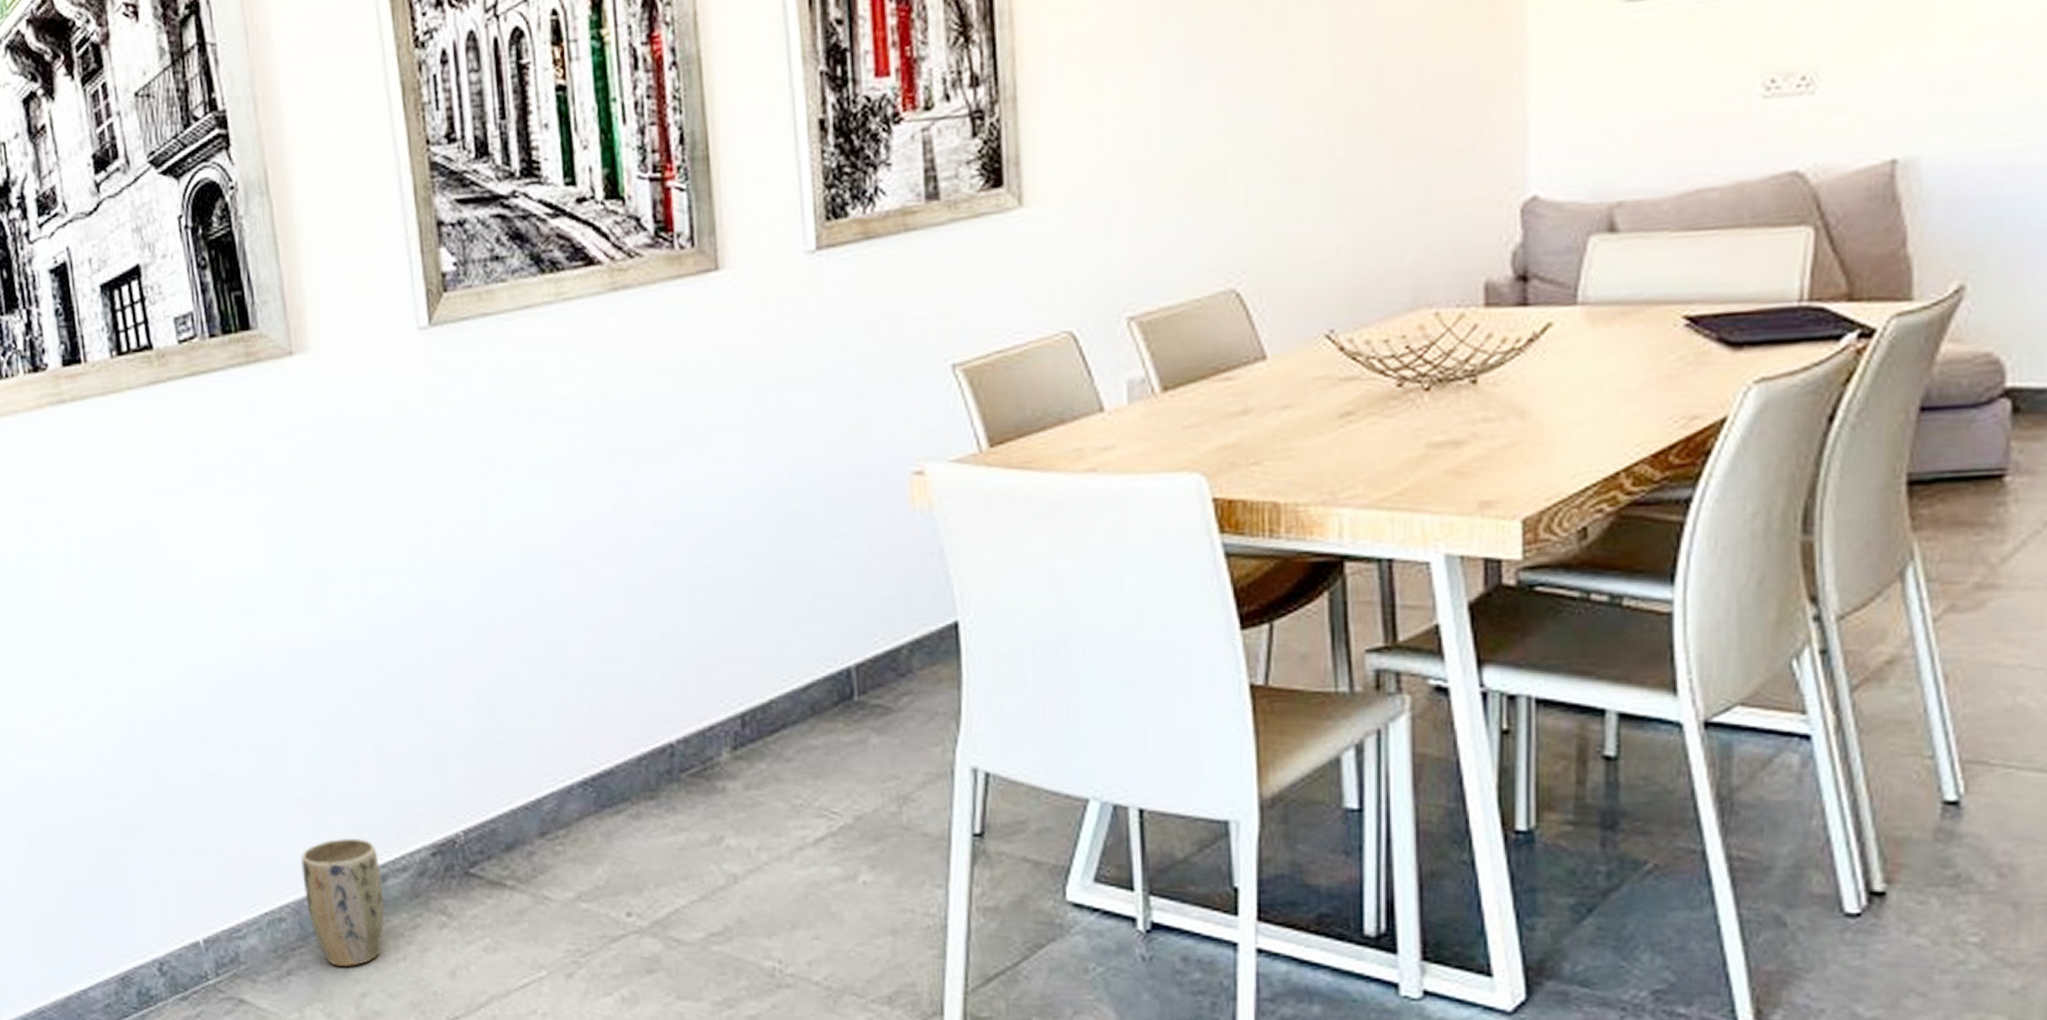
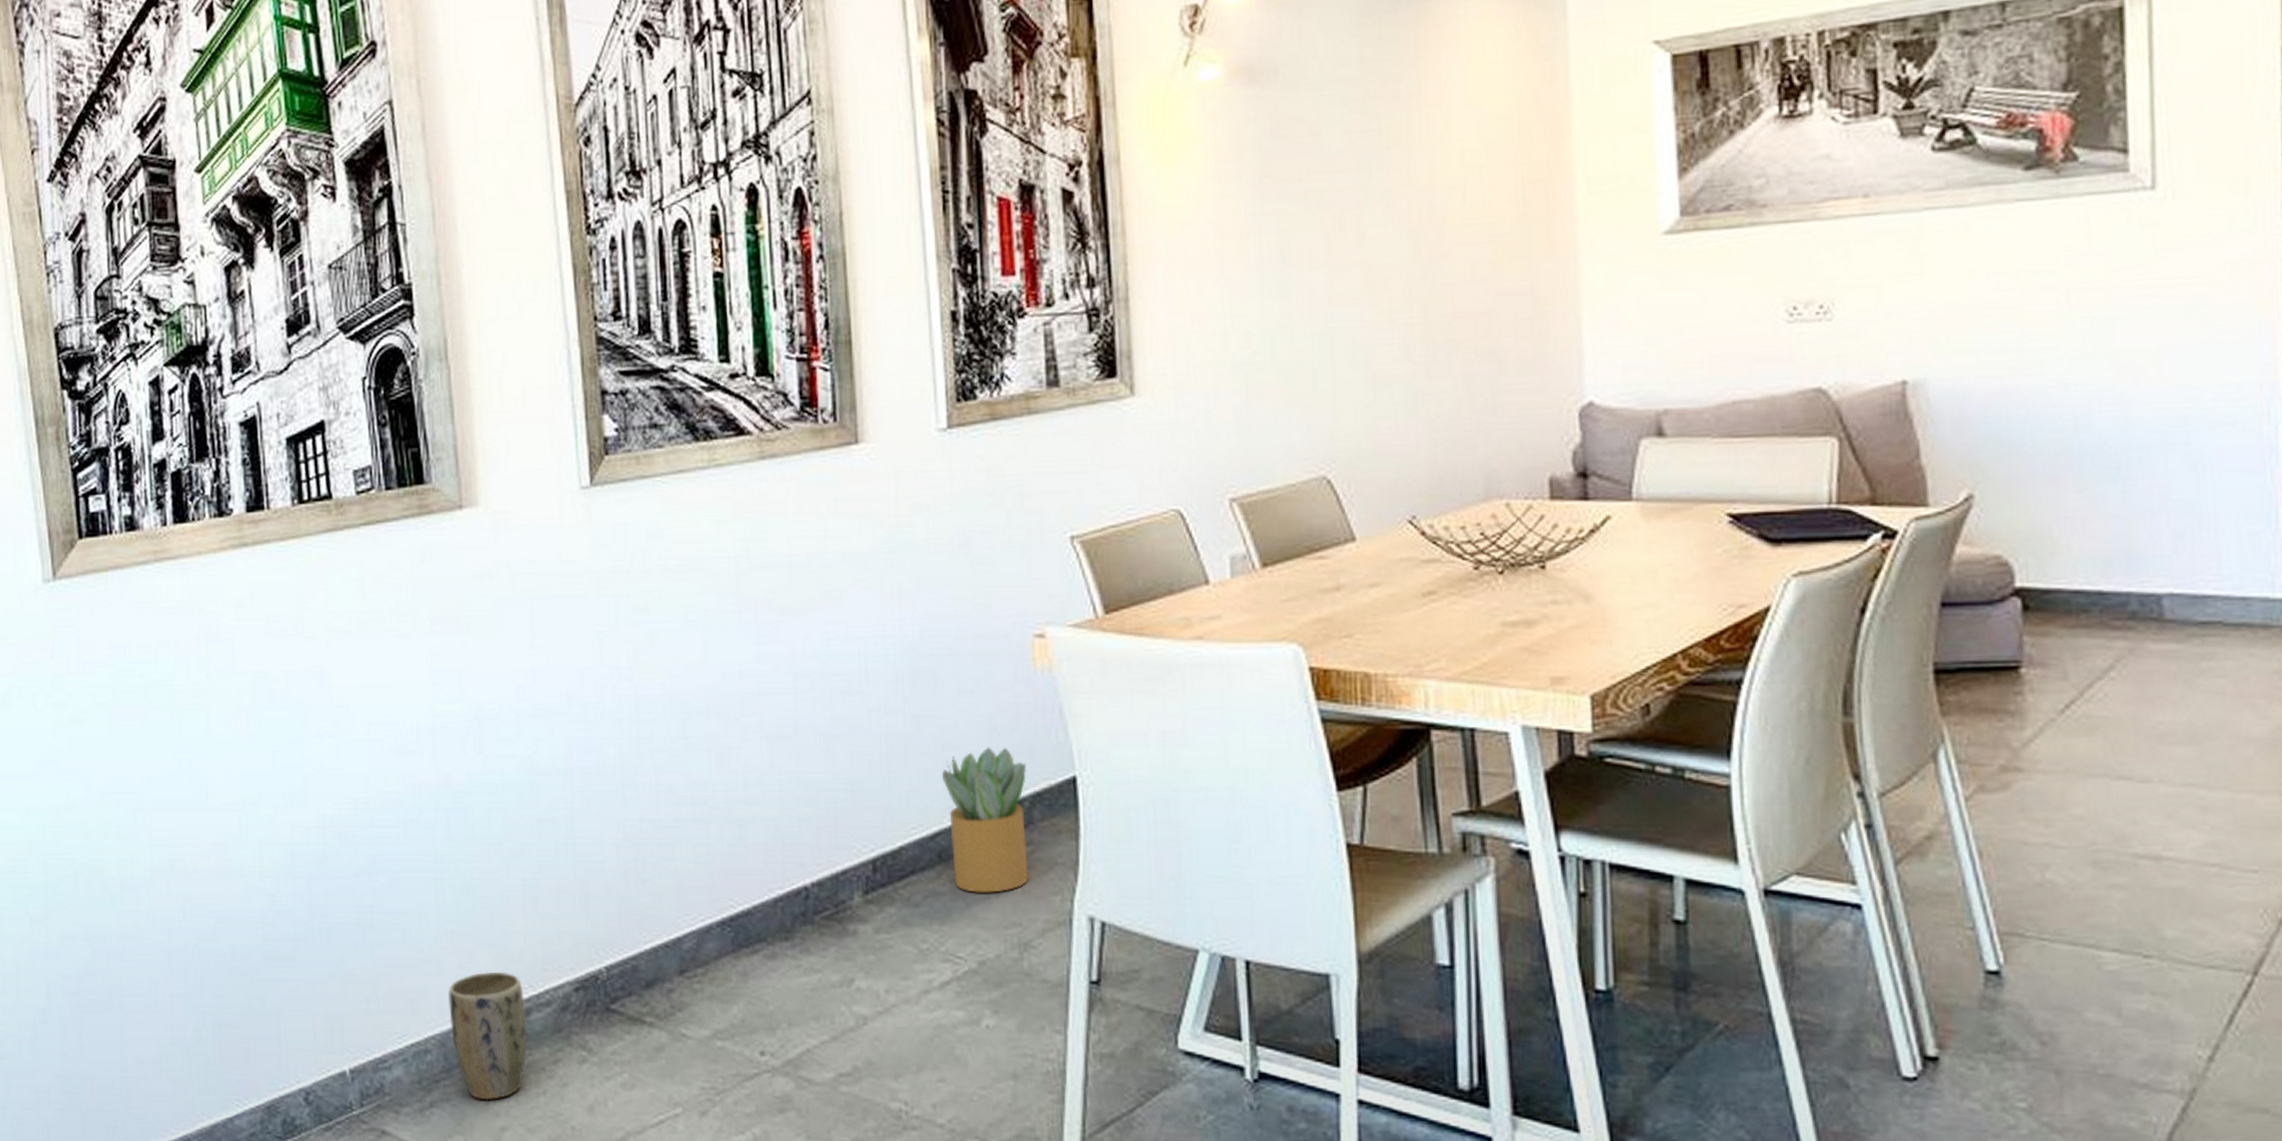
potted plant: none [813,593,908,746] -> present [941,747,1029,893]

